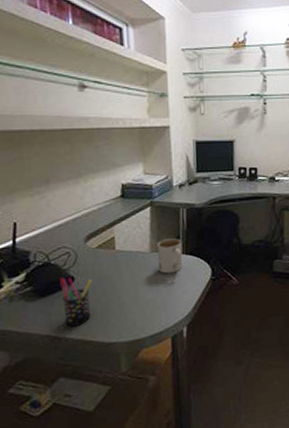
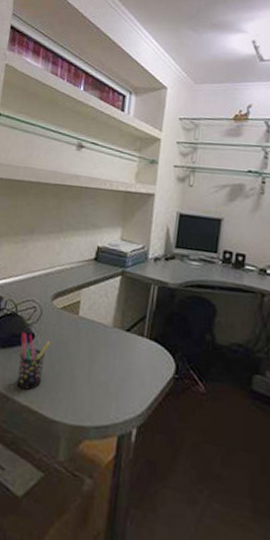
mug: present [157,238,183,274] -> none [117,315,148,358]

